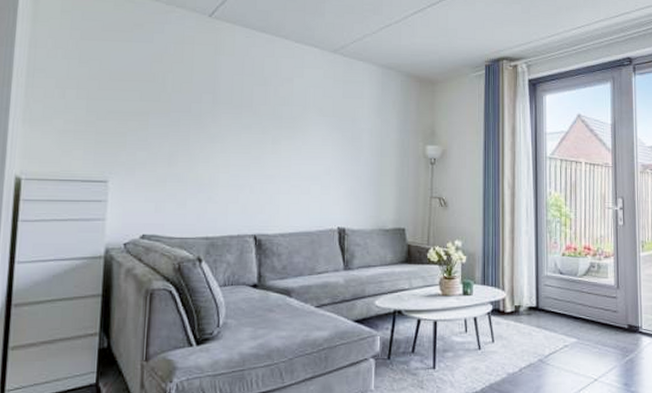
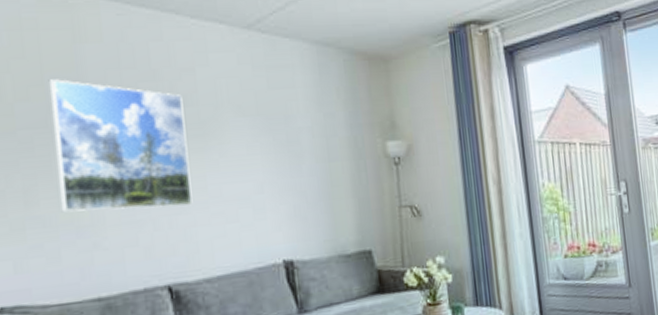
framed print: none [191,79,282,178] -> present [49,79,193,212]

